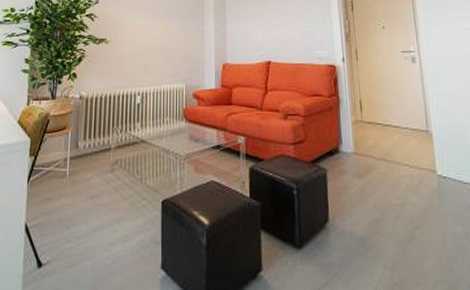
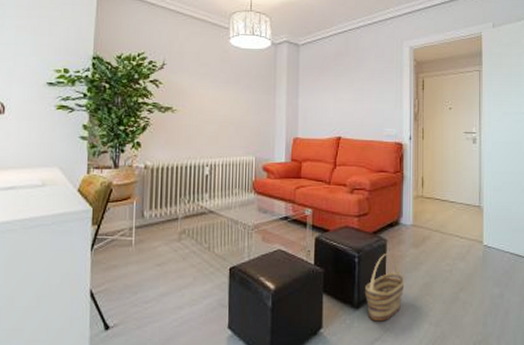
basket: none [307,185,350,264] -> present [365,254,404,322]

